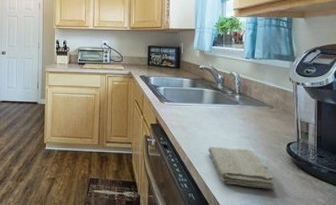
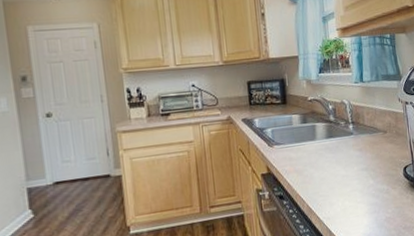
washcloth: present [208,146,276,189] -> none [327,181,398,225]

